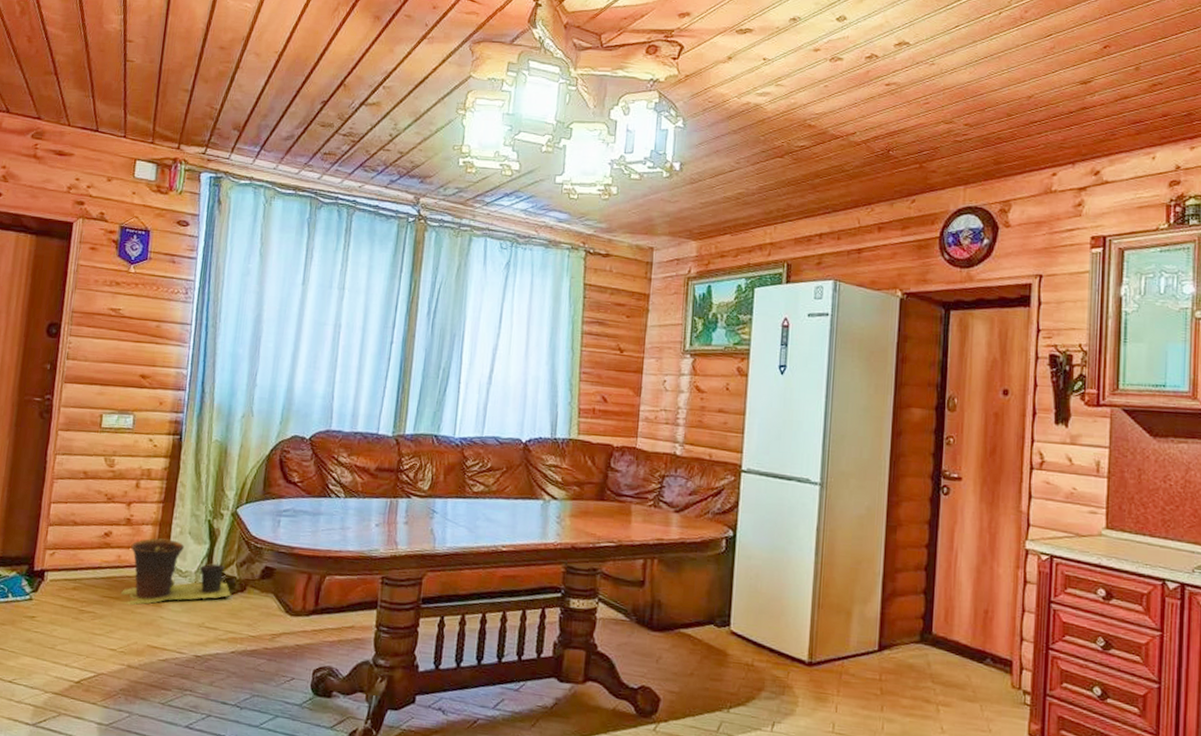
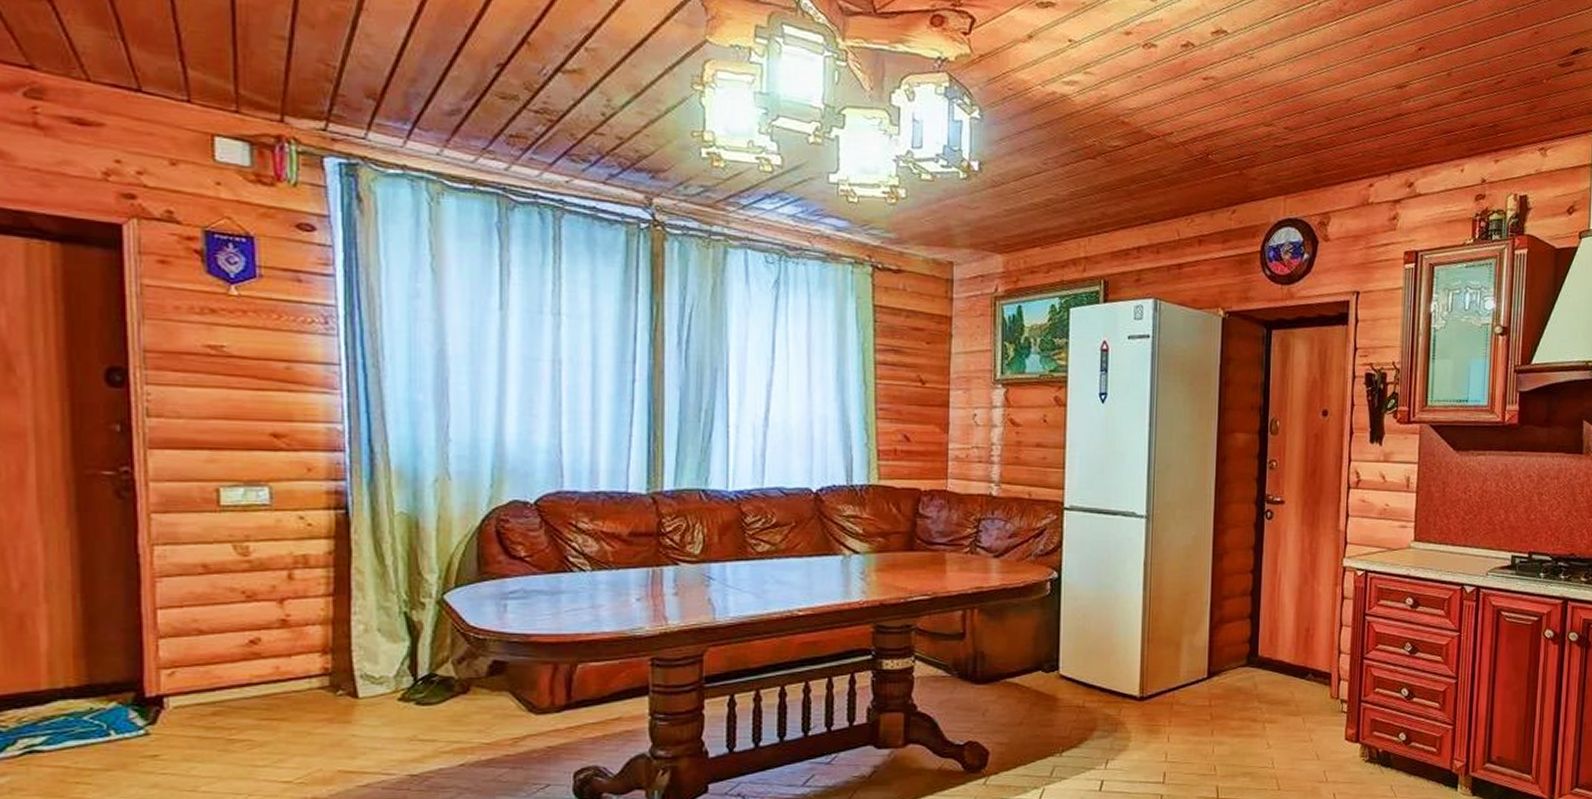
trash can: present [121,538,232,605] -> none [288,640,451,726]

